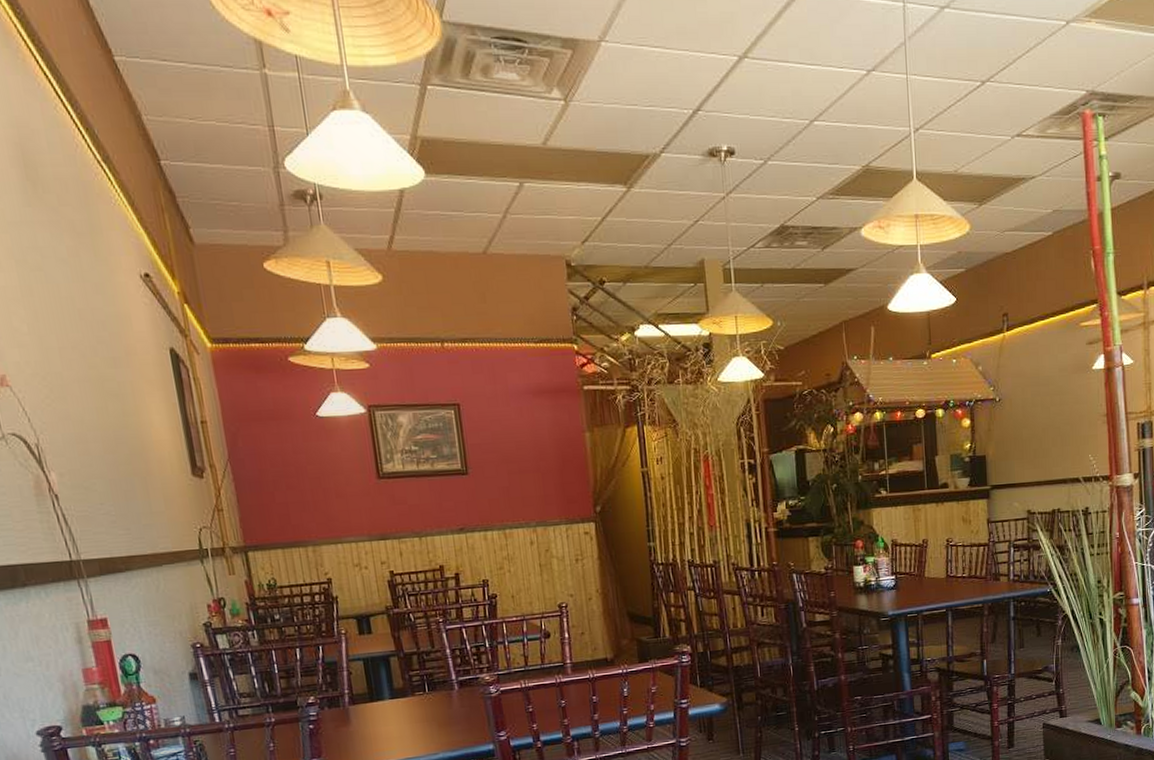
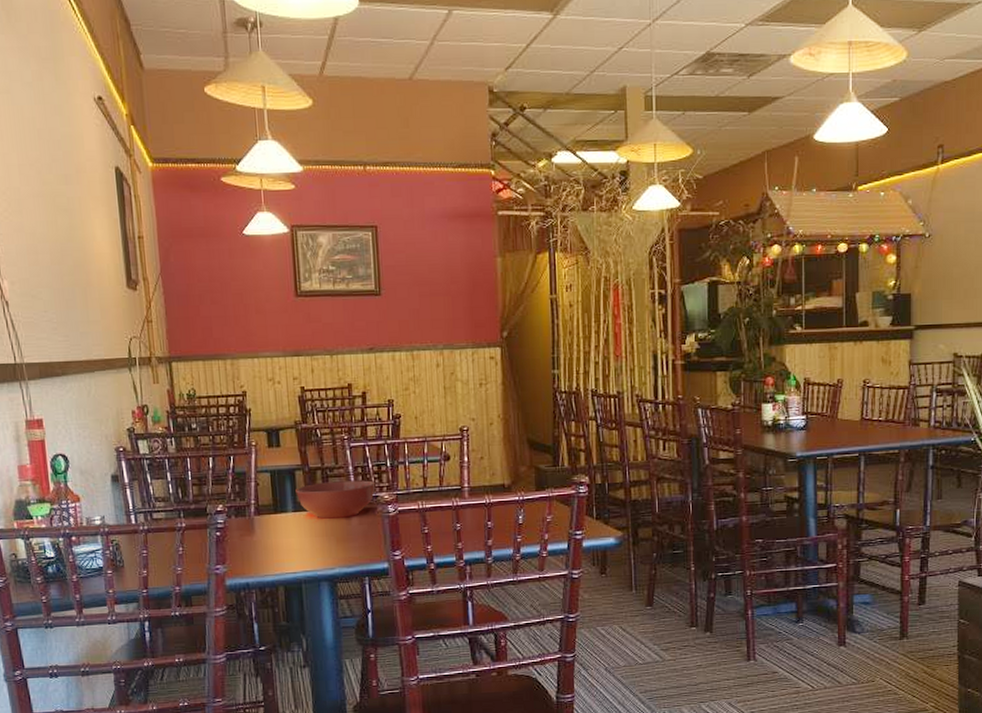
bowl: none [391,662,475,704] -> present [295,480,376,519]

